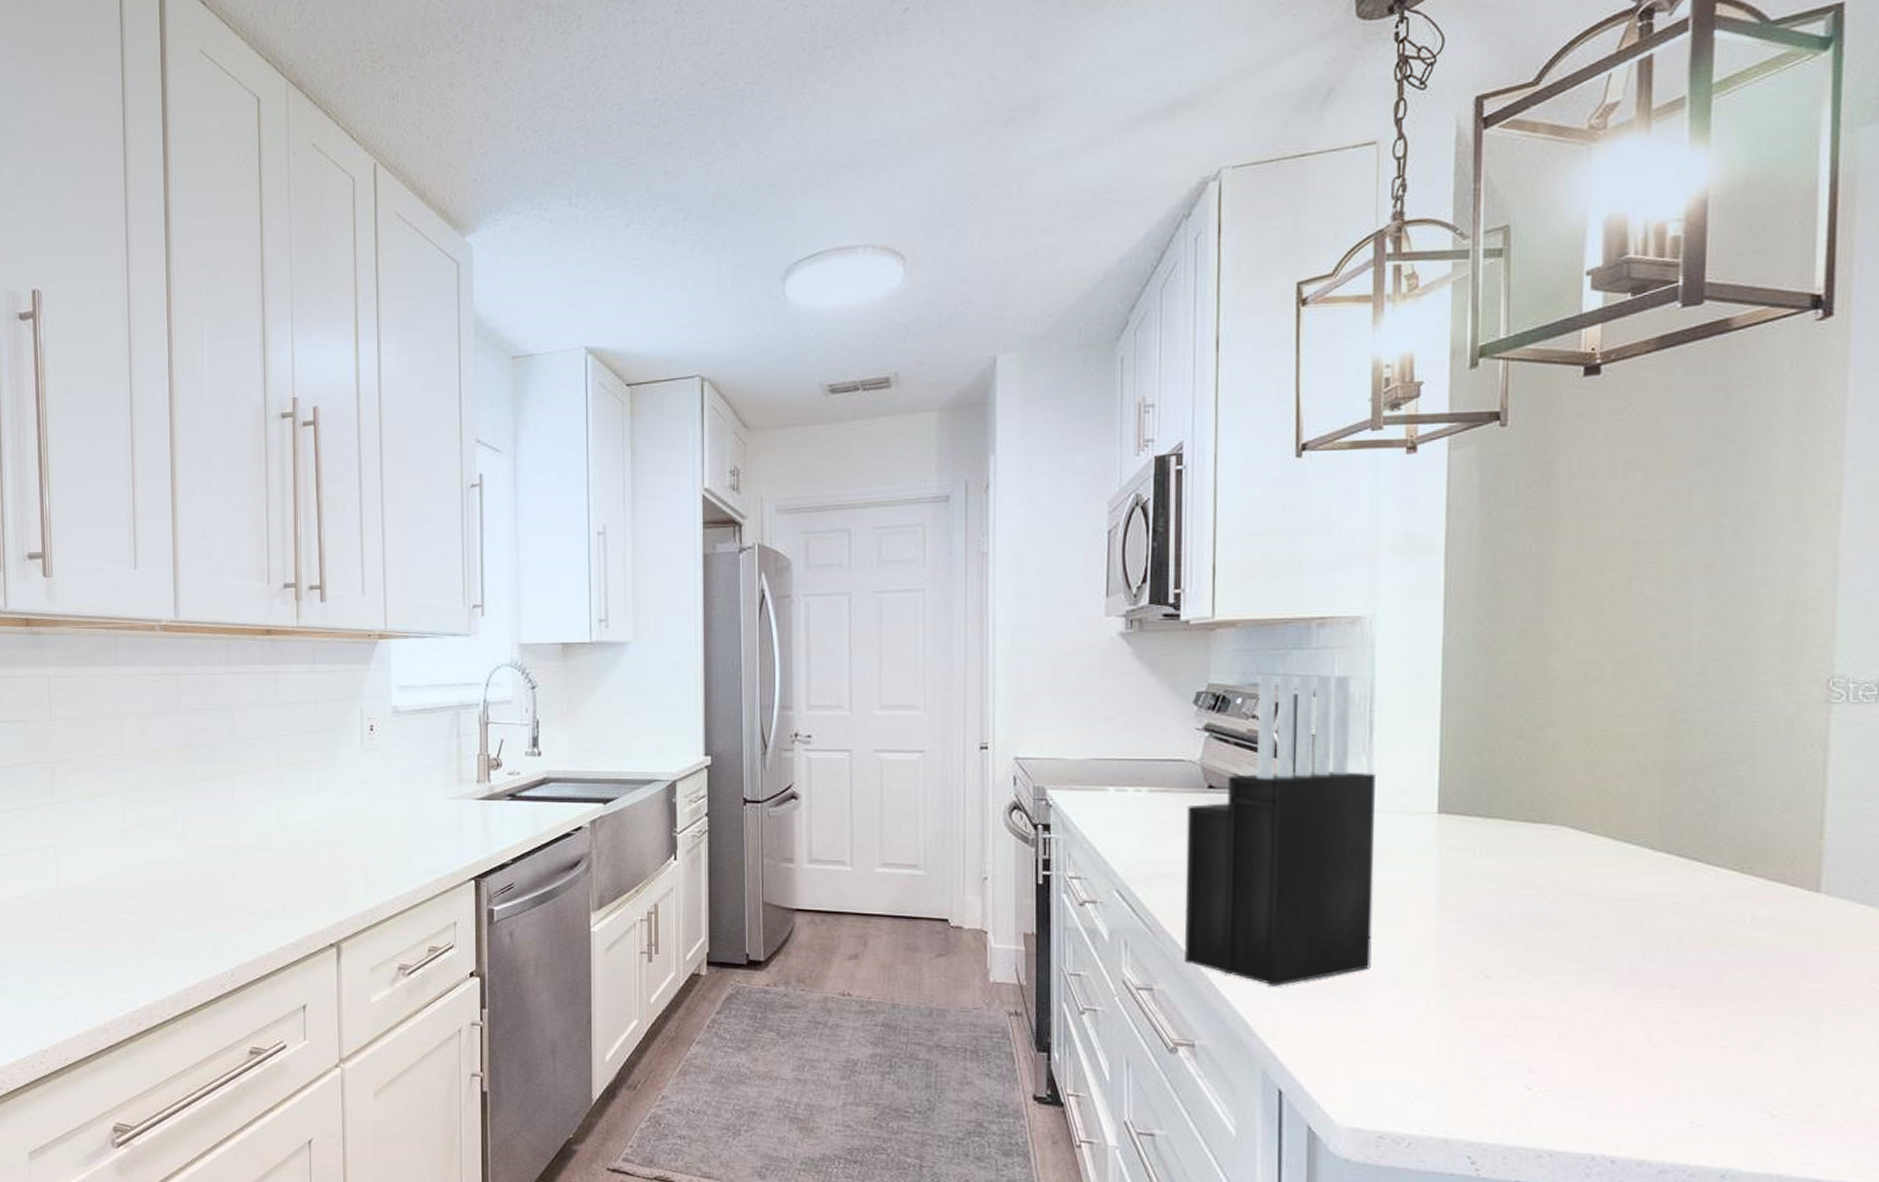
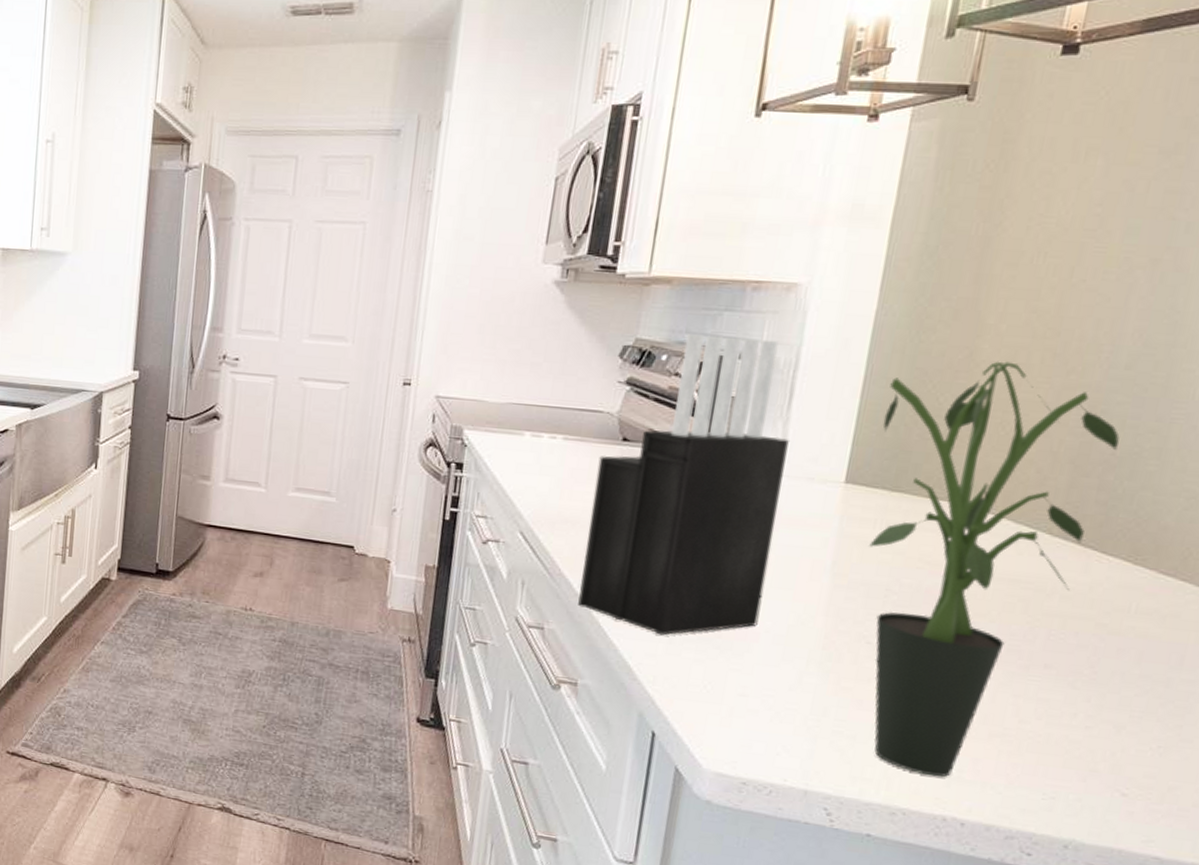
potted plant: none [1467,678,1704,1113] -> present [869,361,1120,777]

